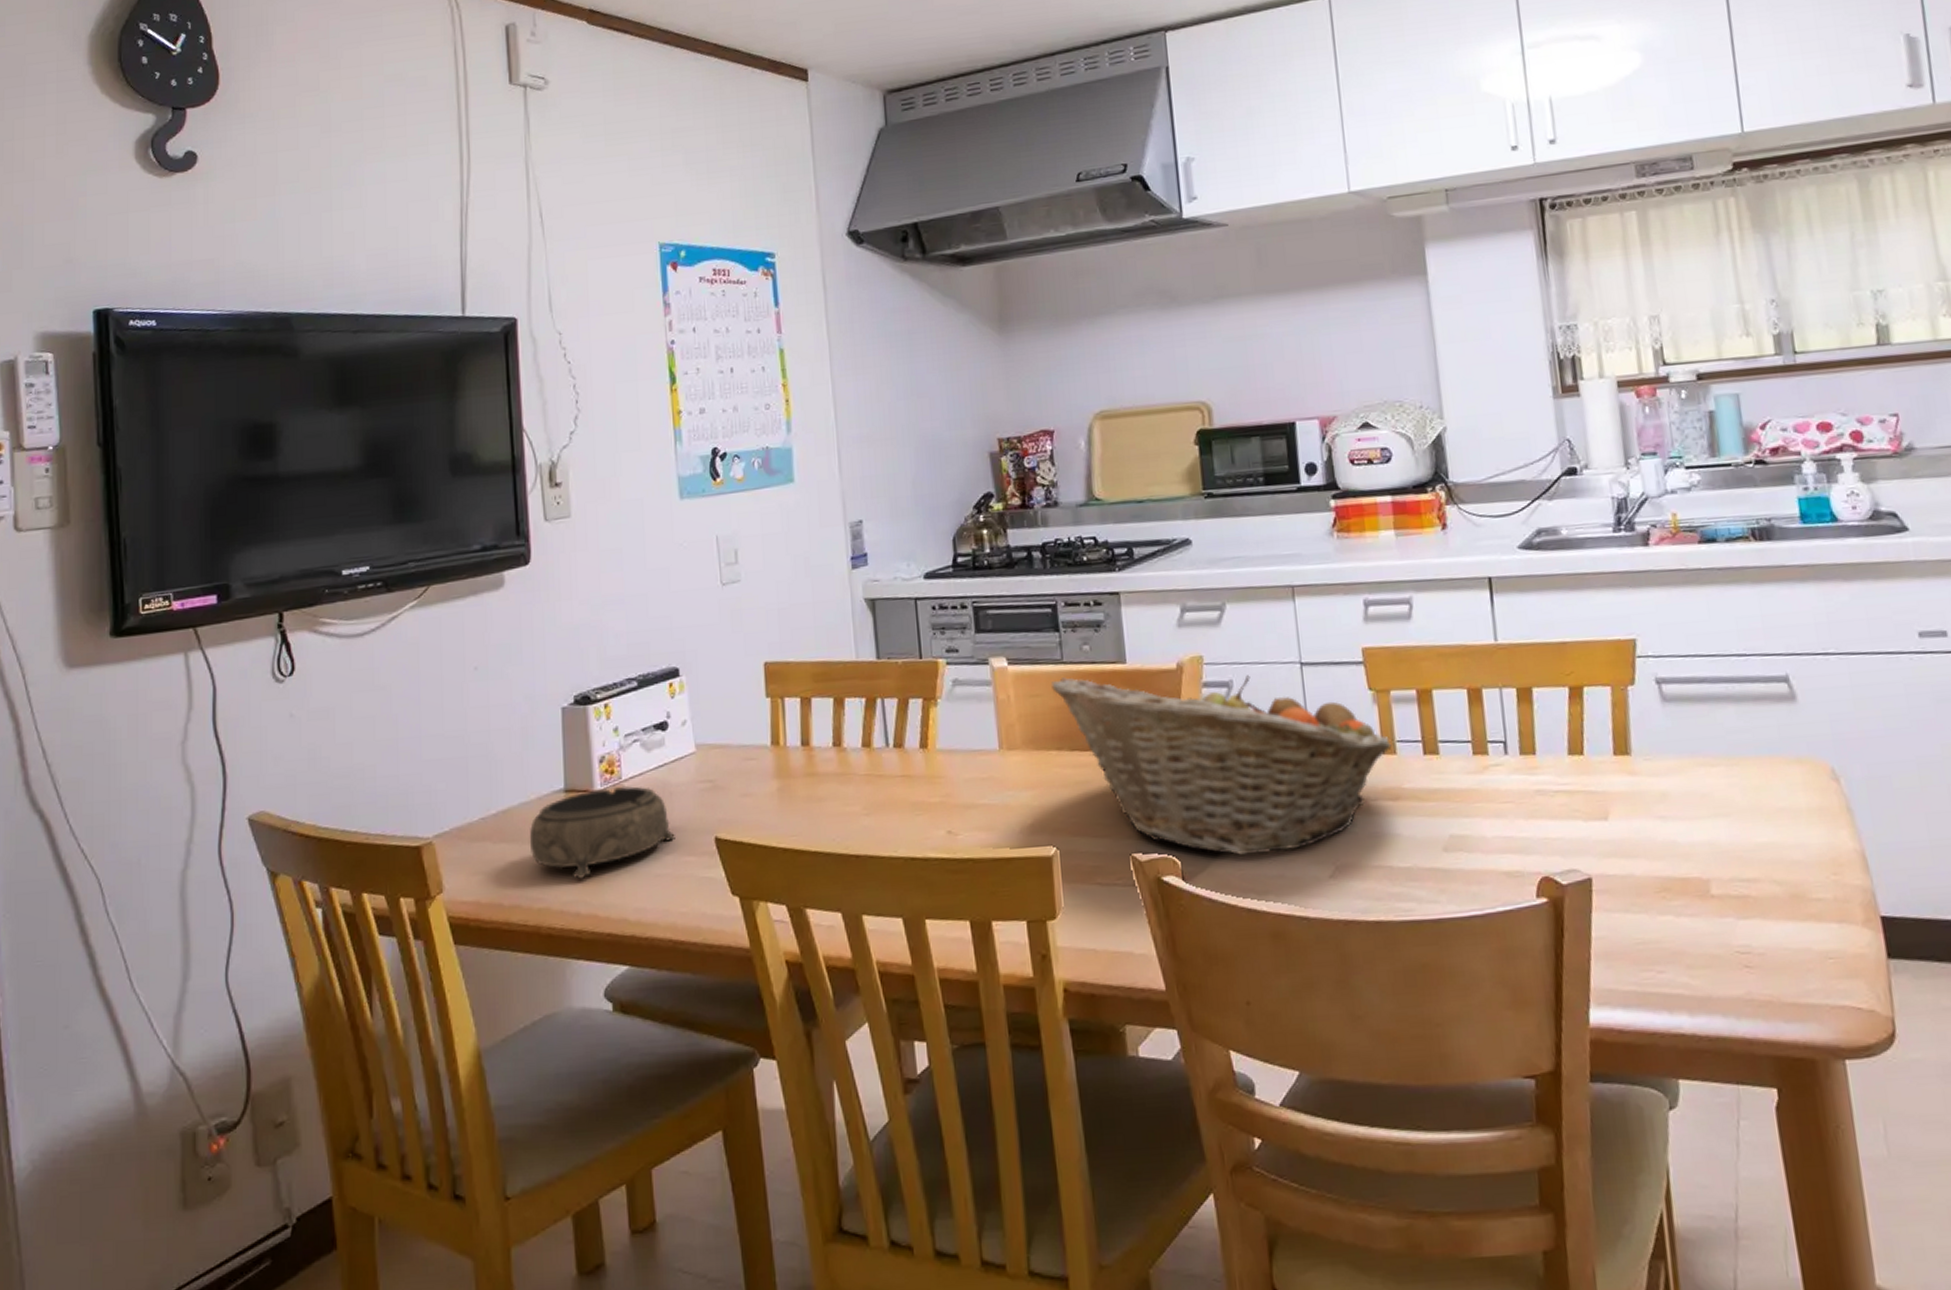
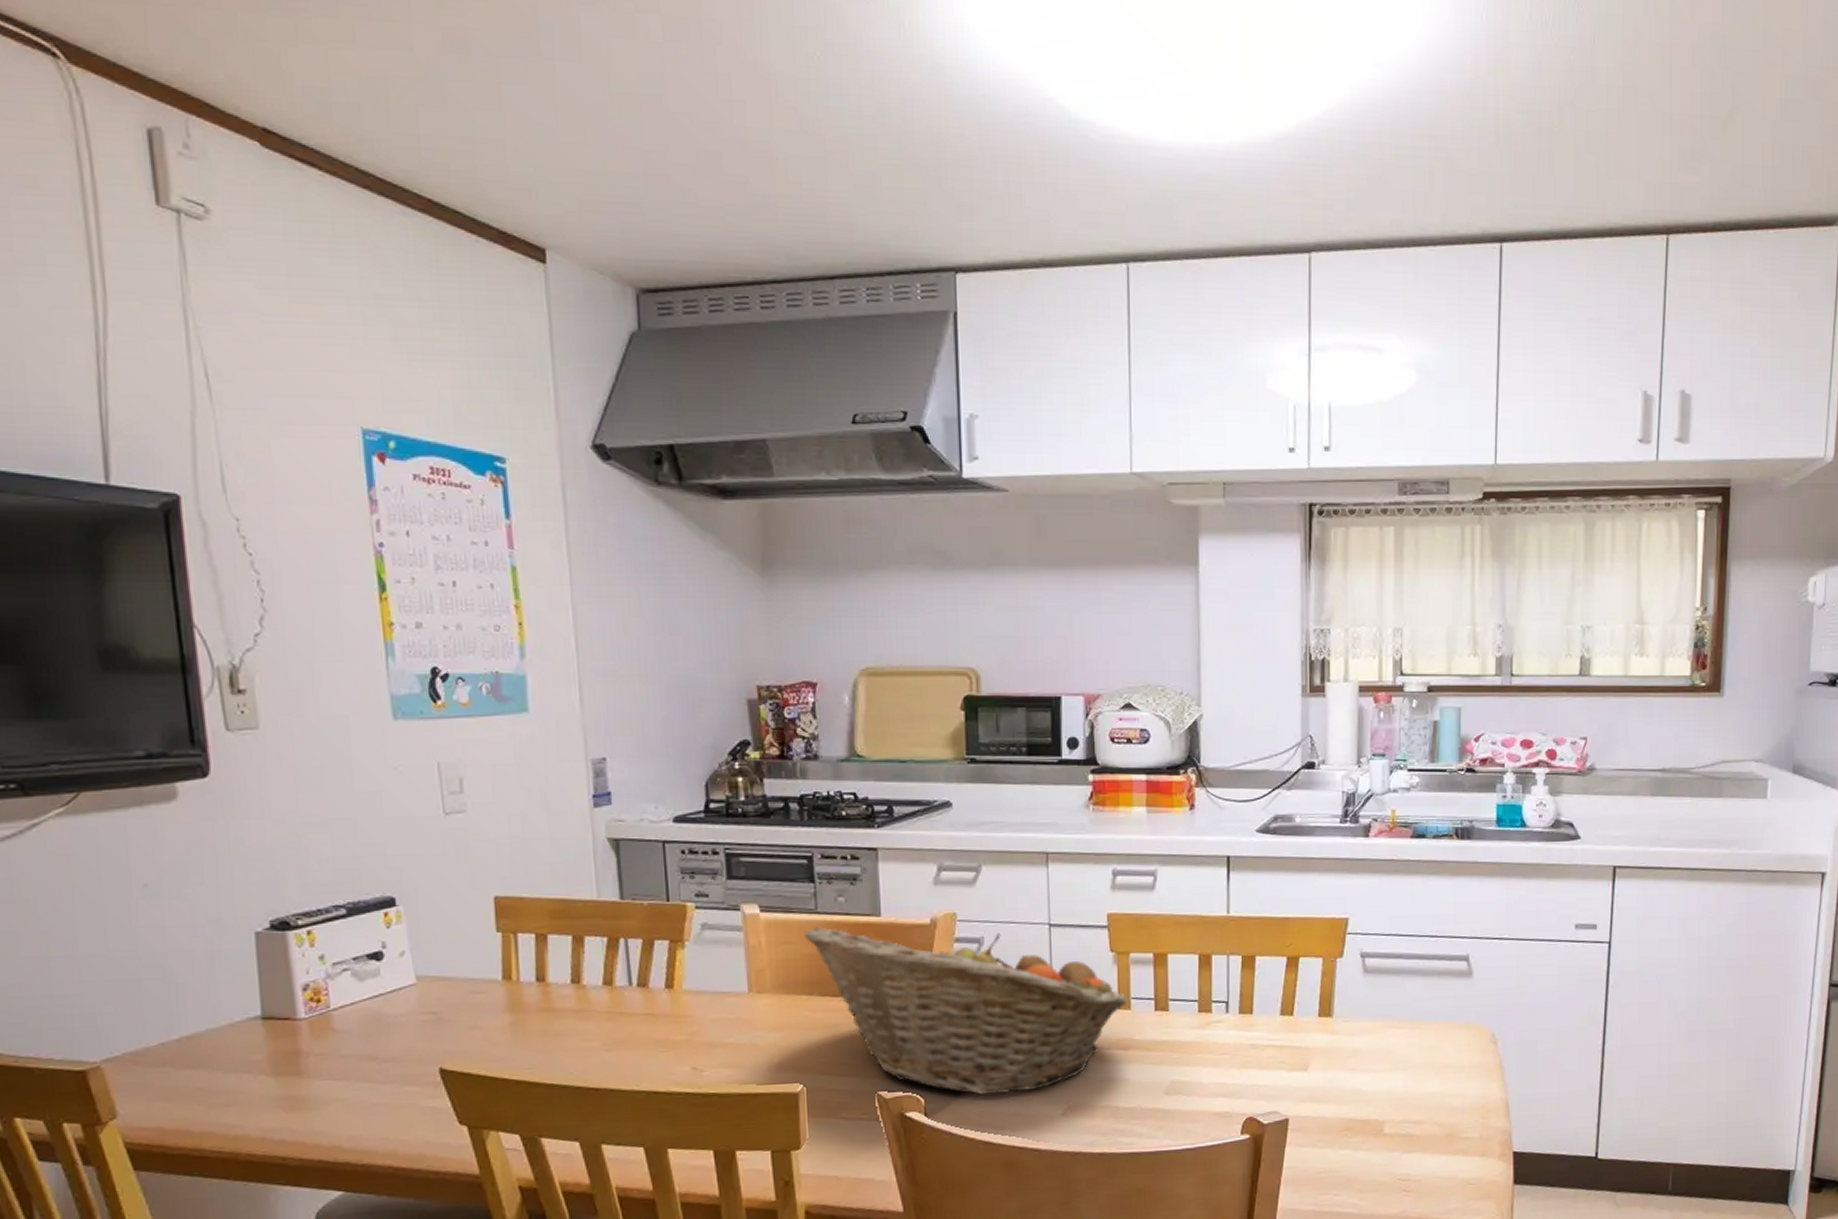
decorative bowl: present [529,785,675,880] -> none [220,1014,394,1108]

